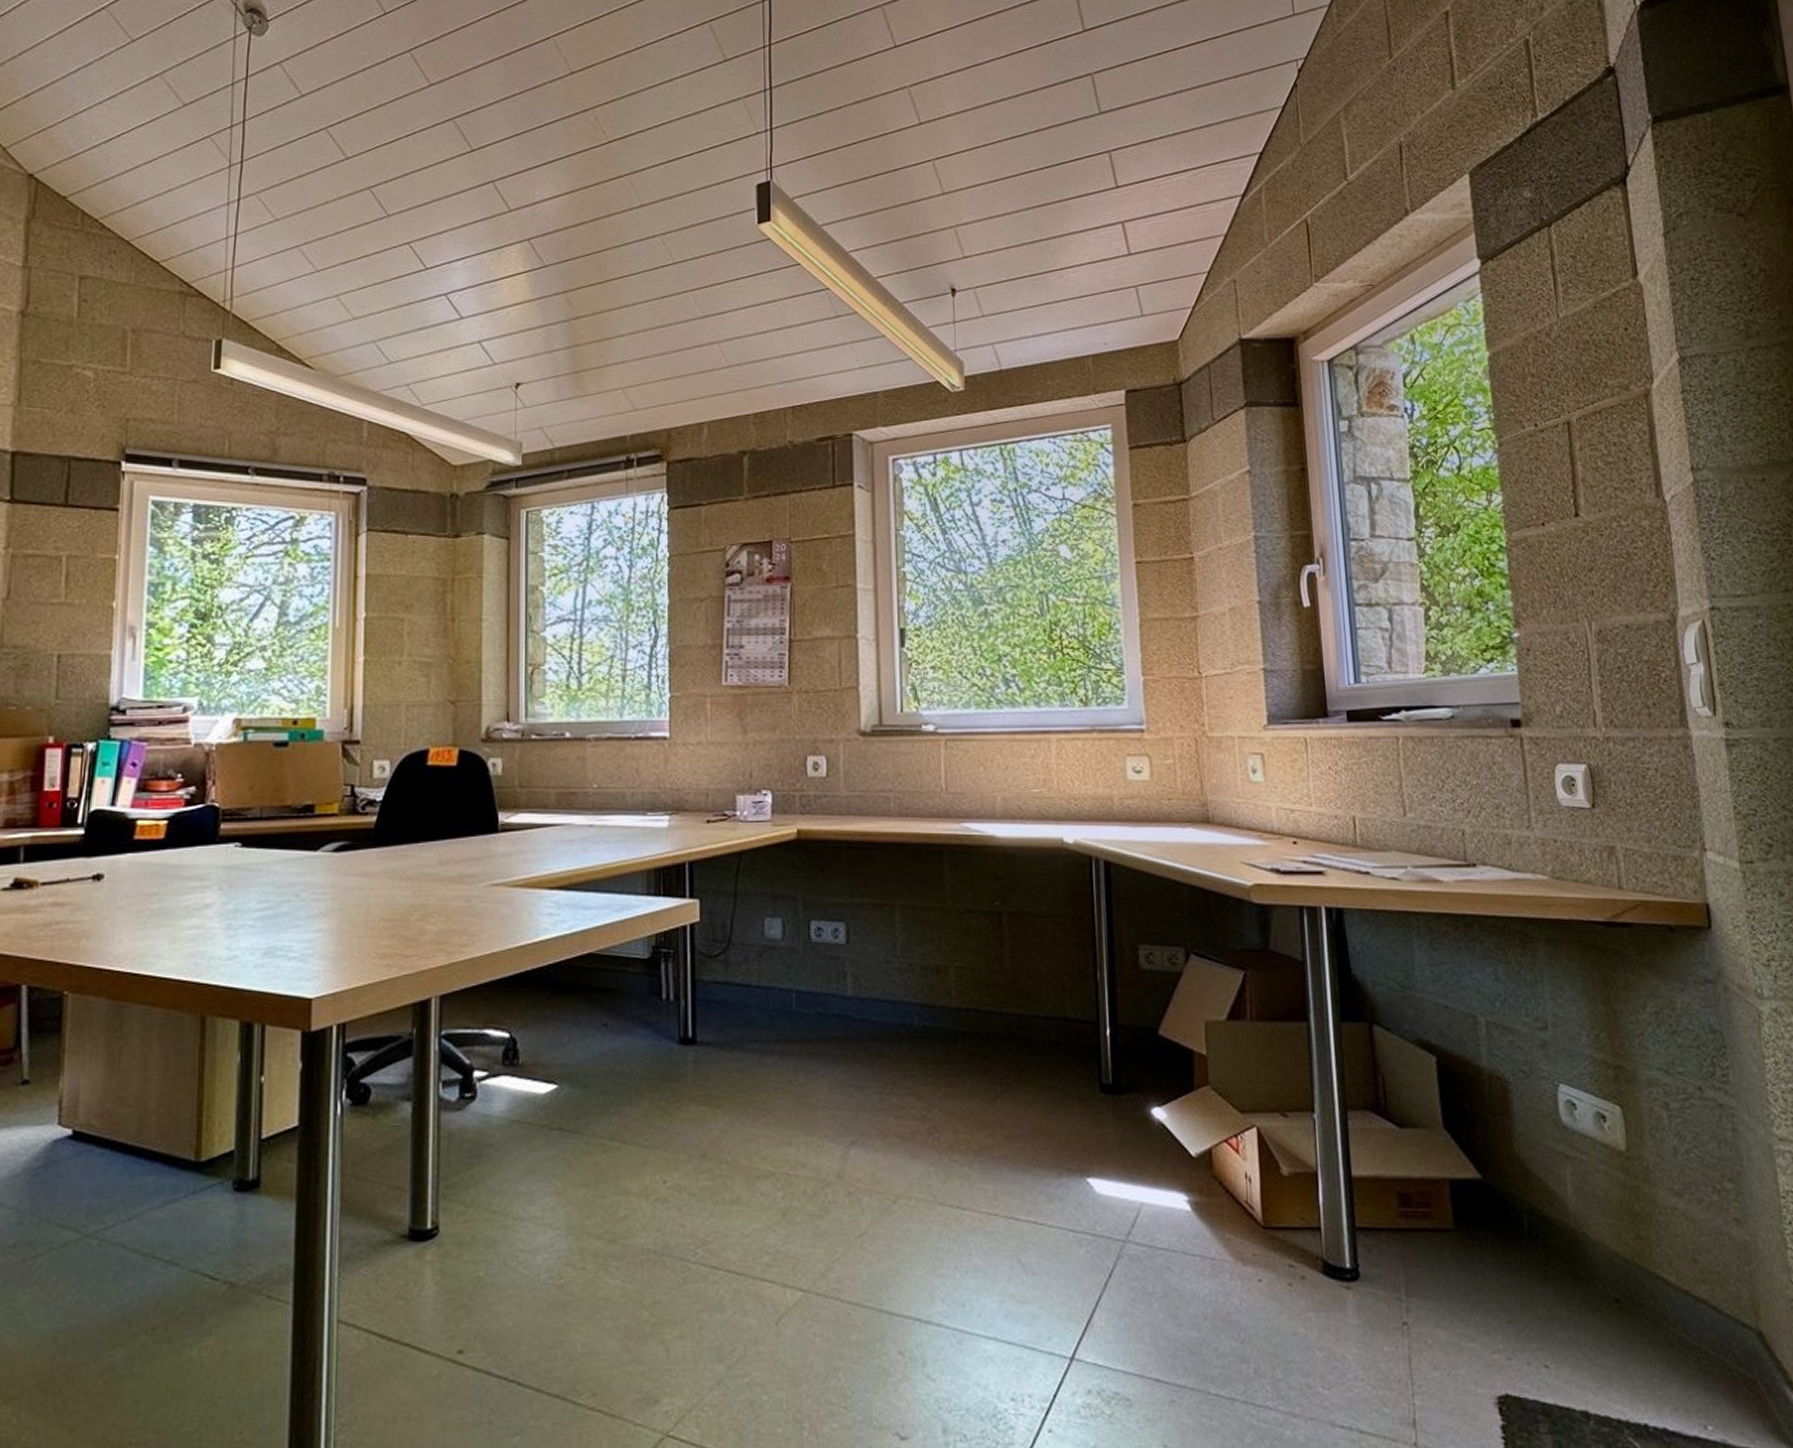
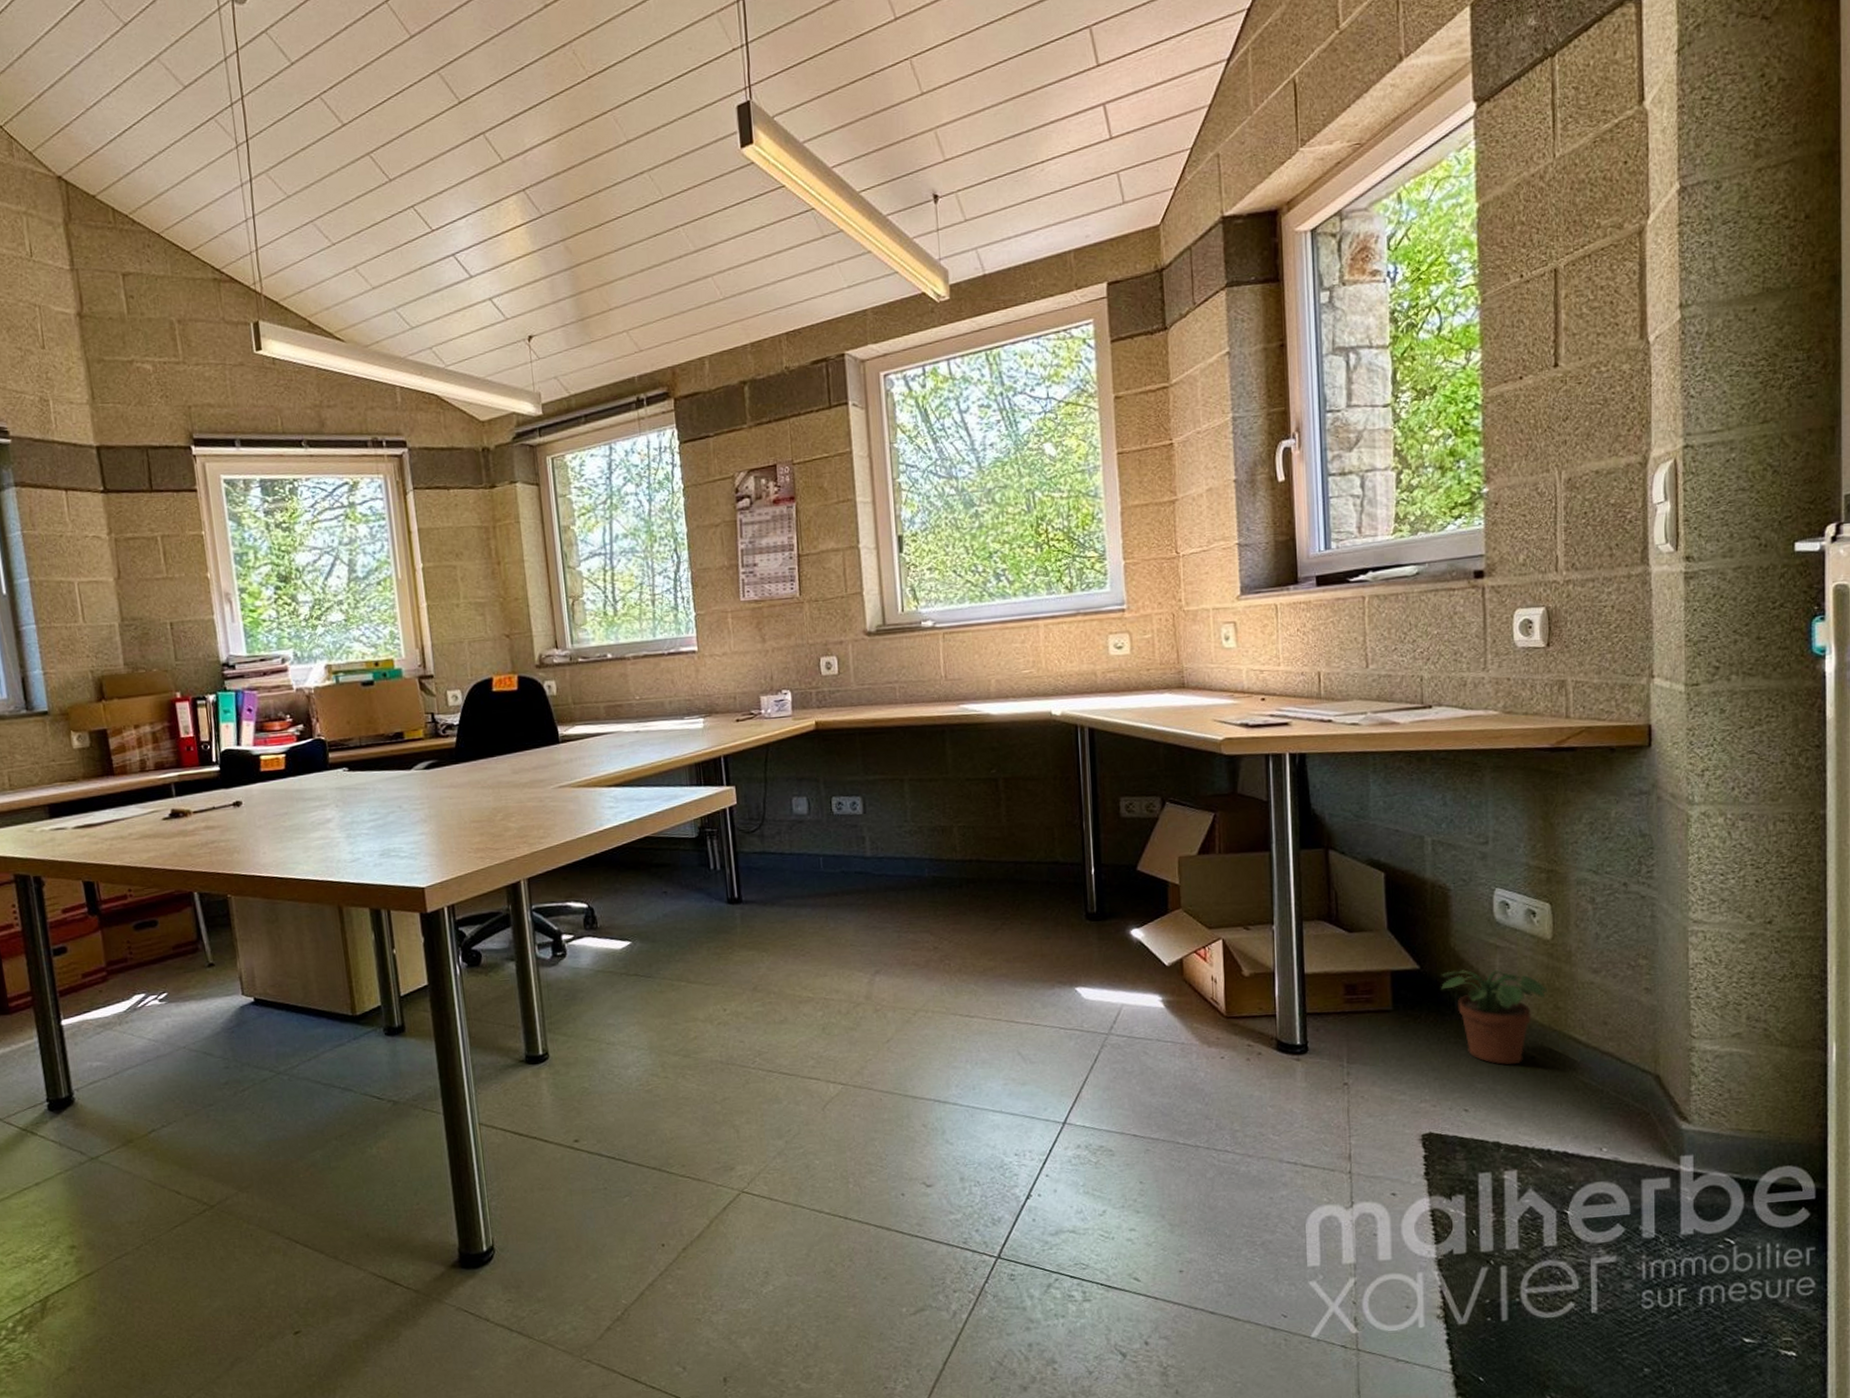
potted plant: none [1506,1183,1628,1309] -> present [1441,969,1548,1065]

